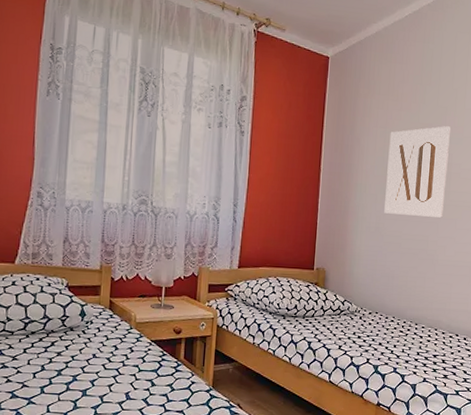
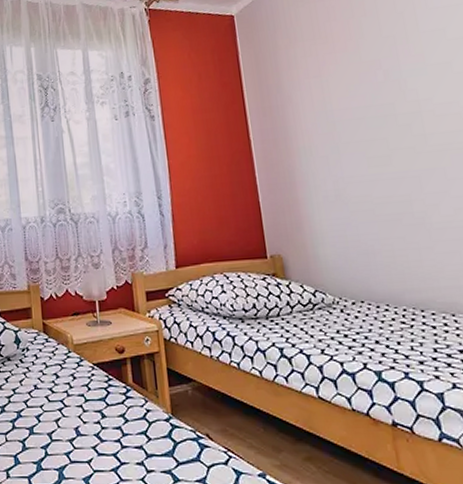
wall art: present [384,126,451,218] -> none [327,57,424,177]

